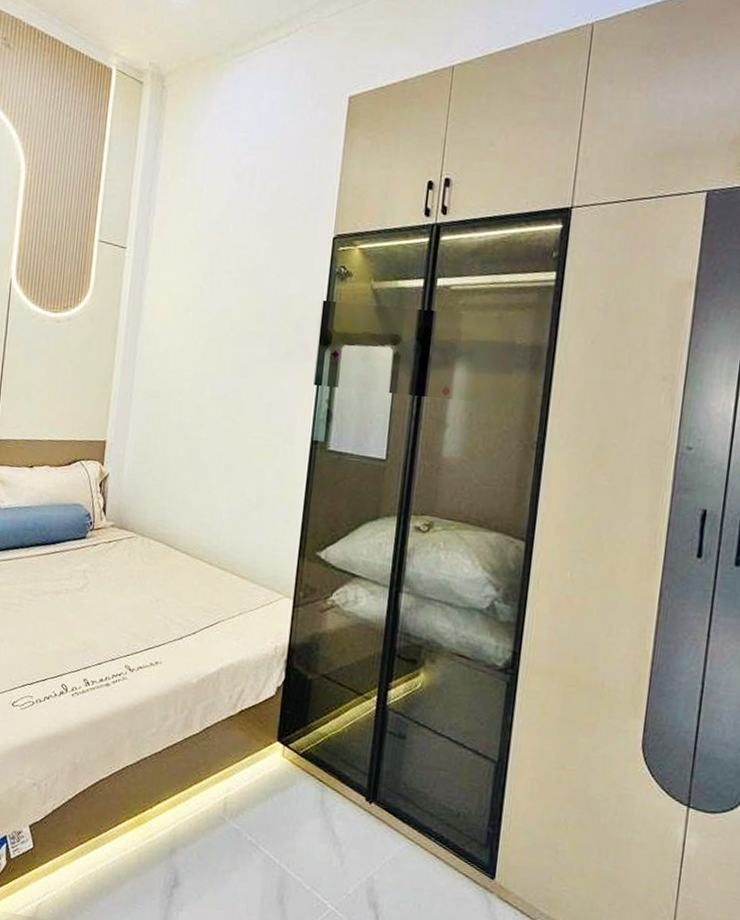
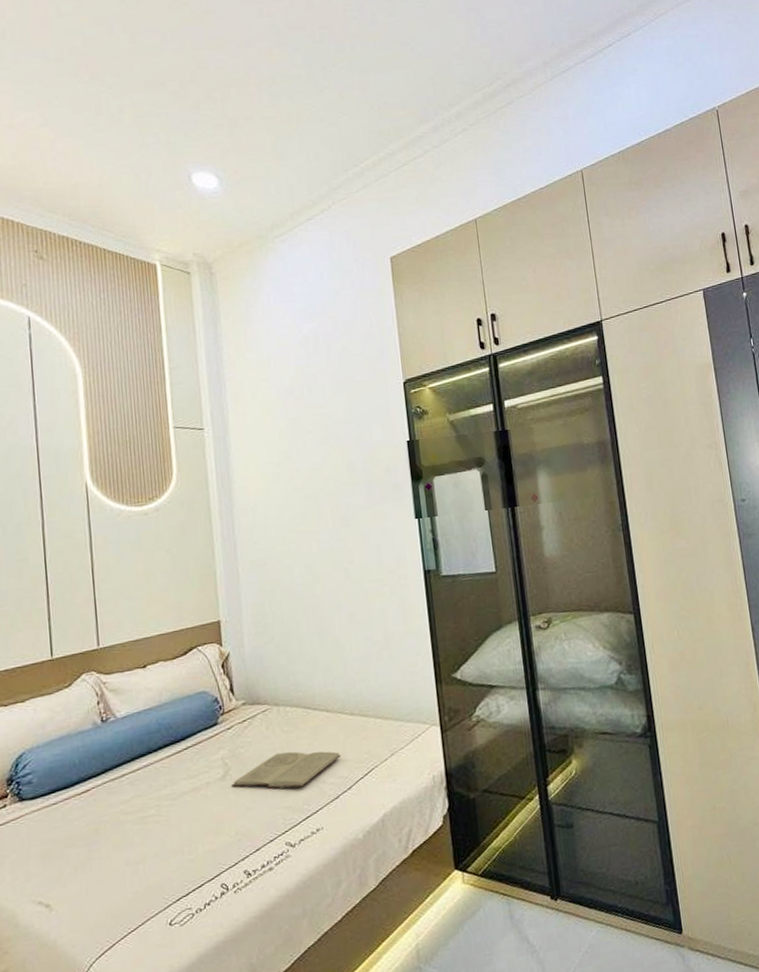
book: none [87,580,192,620] -> present [231,751,341,789]

